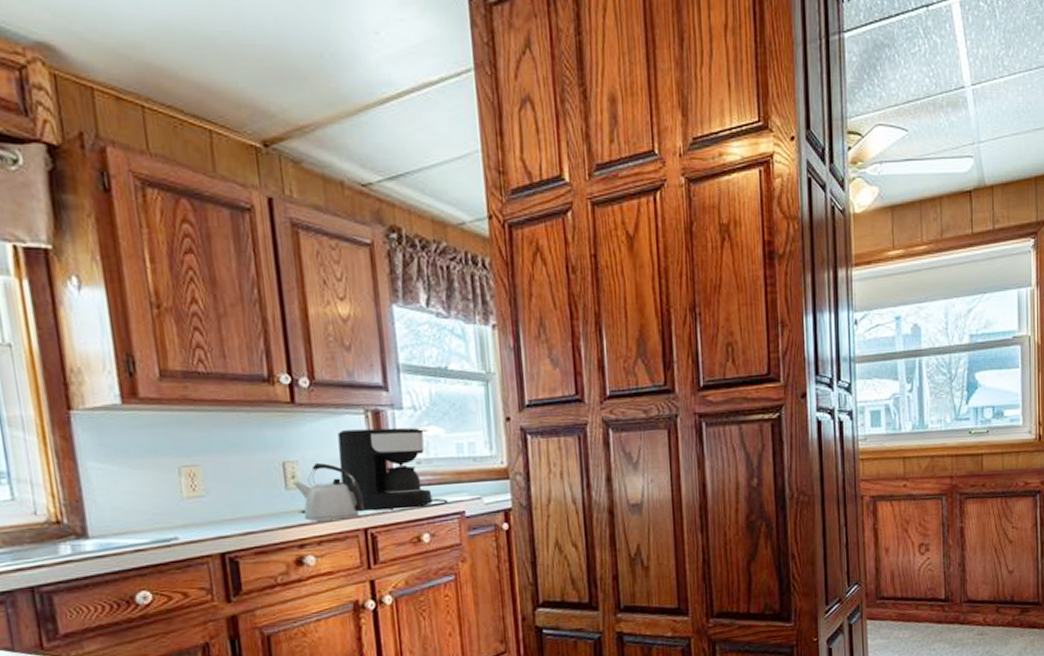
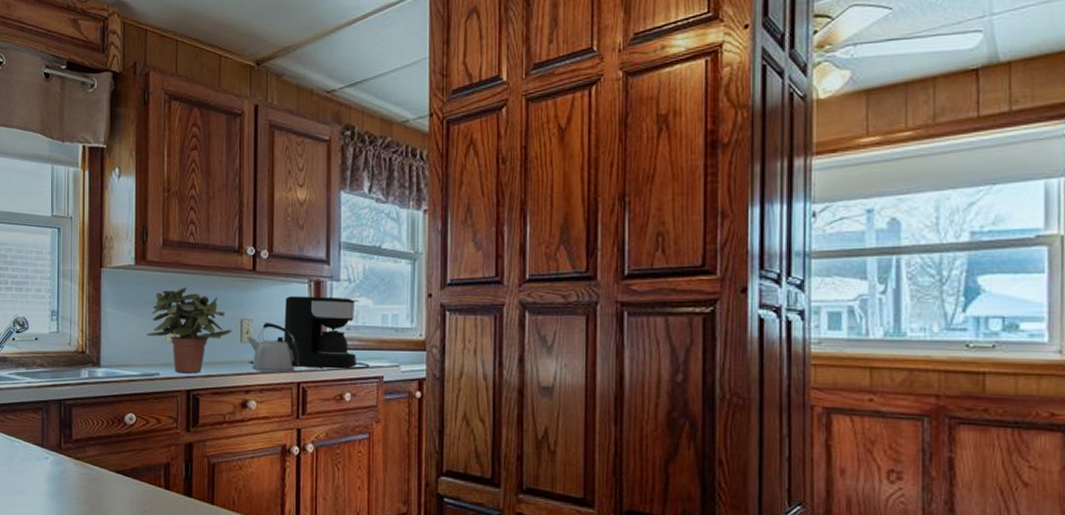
potted plant: none [152,427,272,534] -> present [147,287,232,374]

